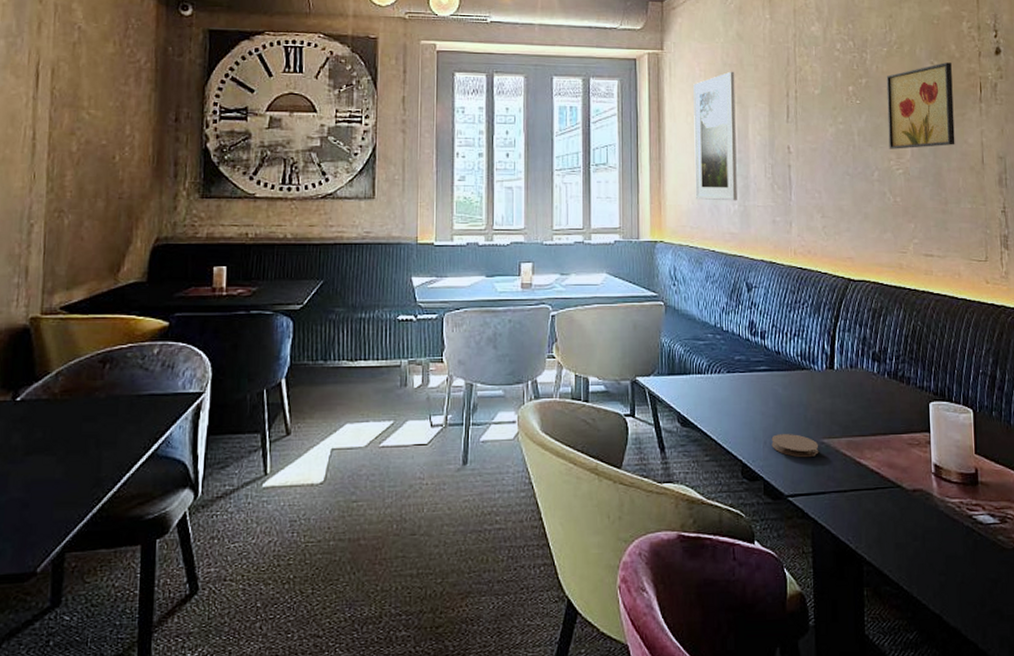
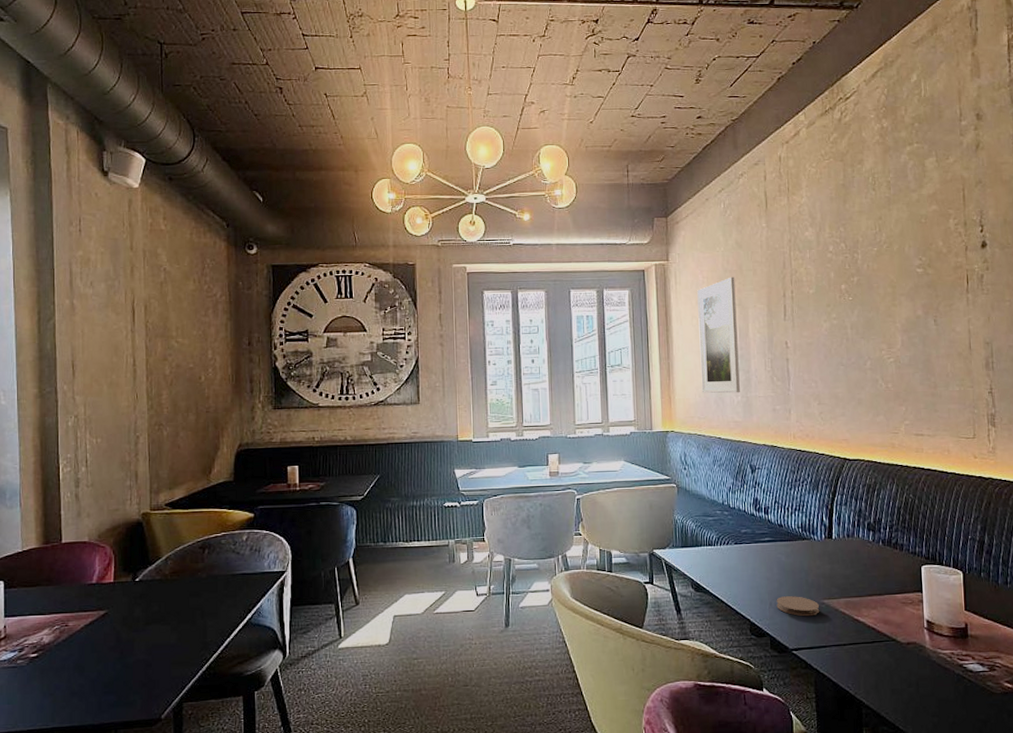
wall art: present [886,62,955,149] -> none [877,258,943,340]

